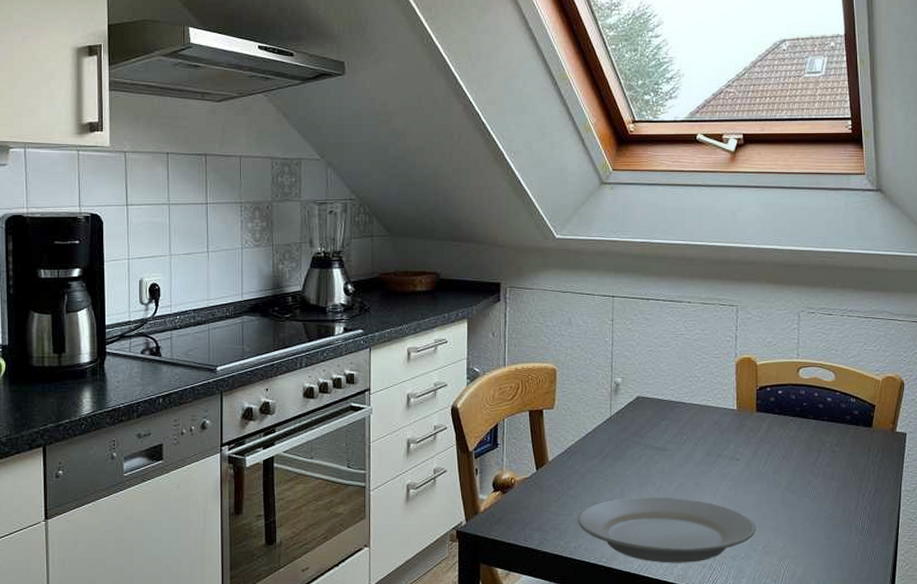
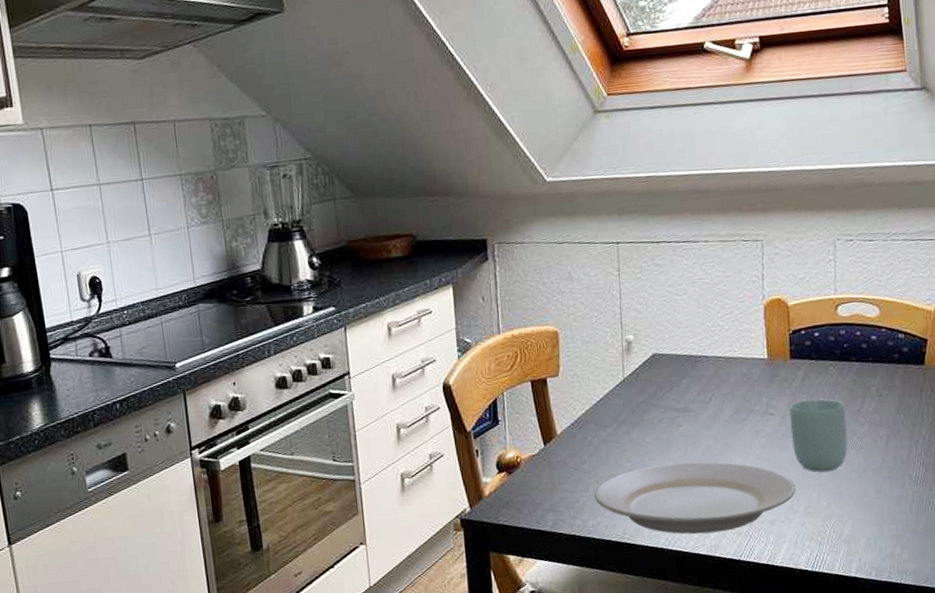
cup: none [753,449,804,517] -> present [789,399,849,473]

